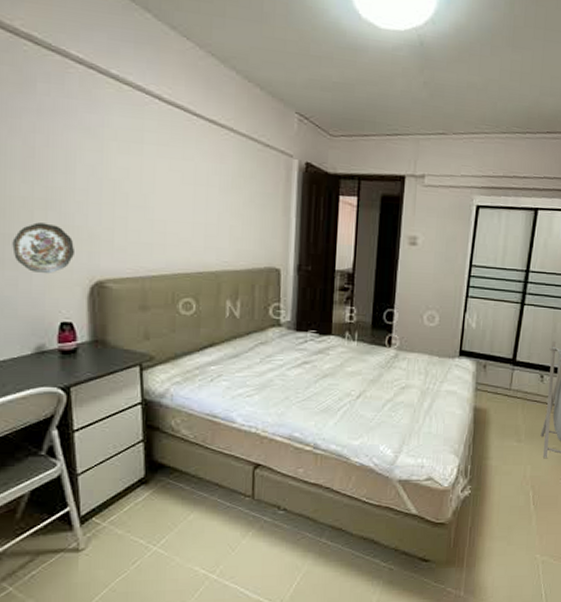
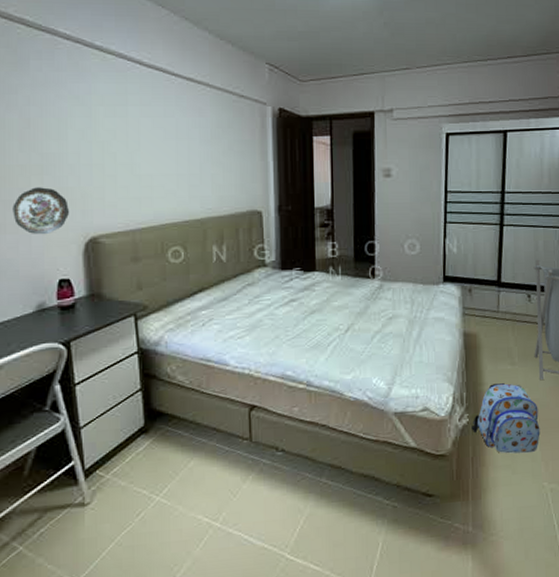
backpack: none [473,459,539,526] -> present [471,383,540,454]

